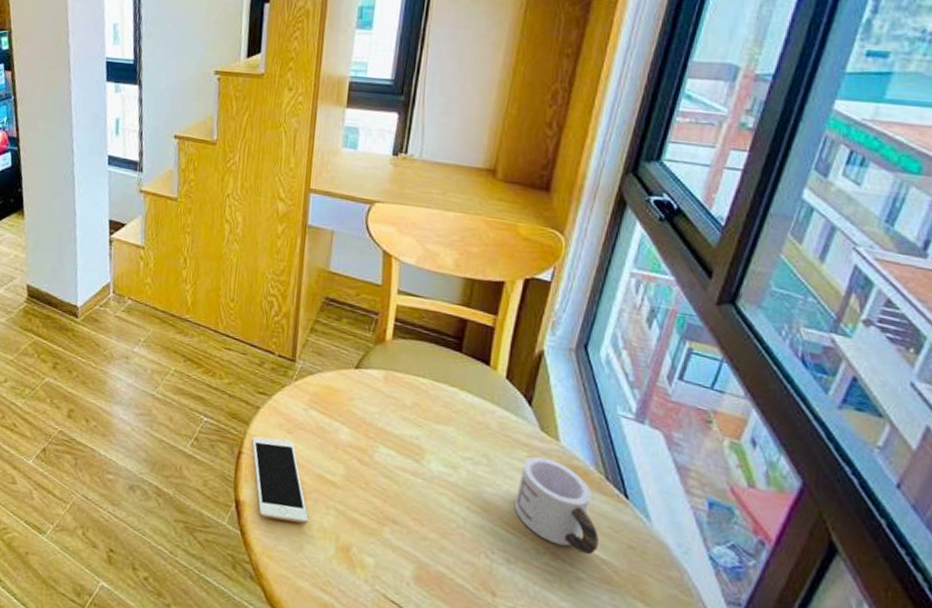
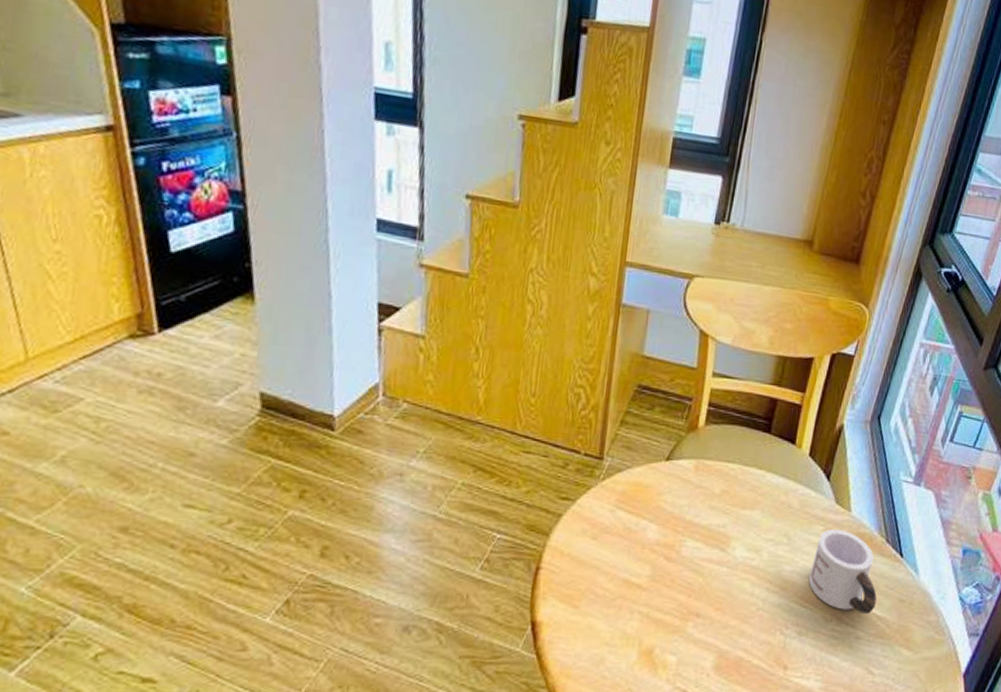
cell phone: present [252,436,308,524] -> none [551,546,611,635]

